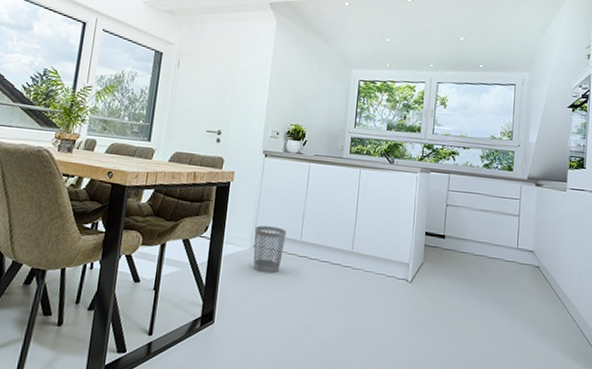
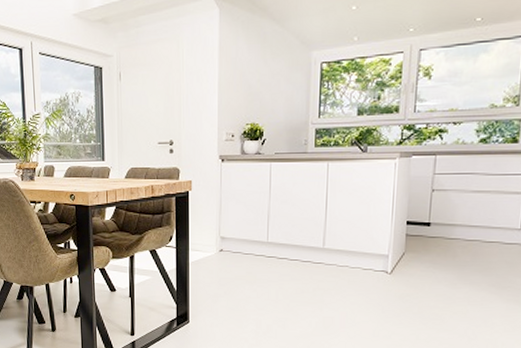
wastebasket: present [253,225,287,274] -> none [219,231,252,275]

